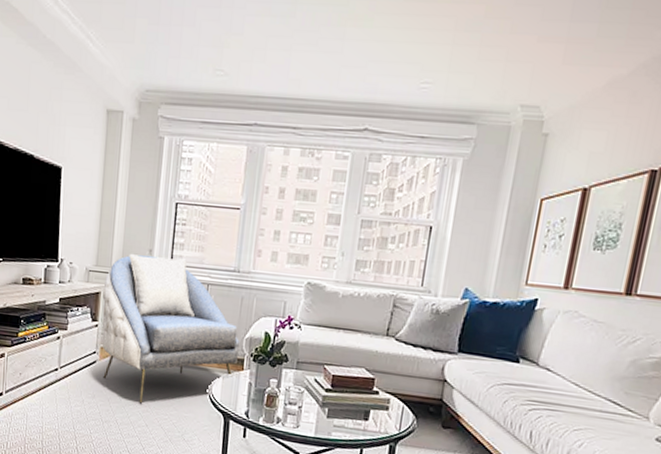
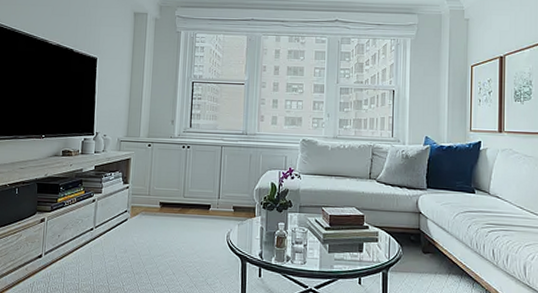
armchair: present [102,253,240,404] -> none [132,124,251,254]

